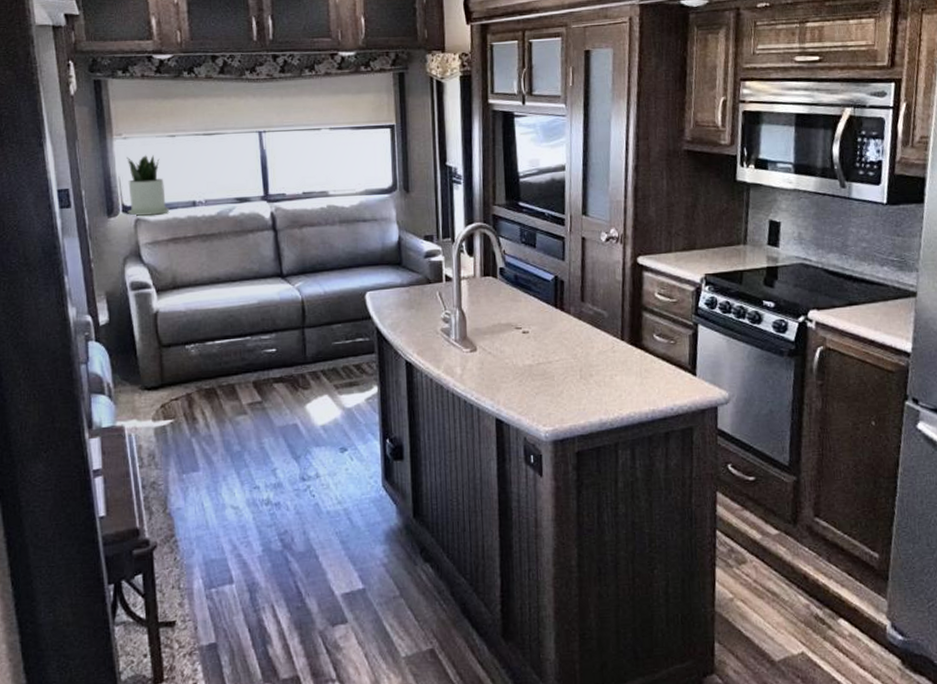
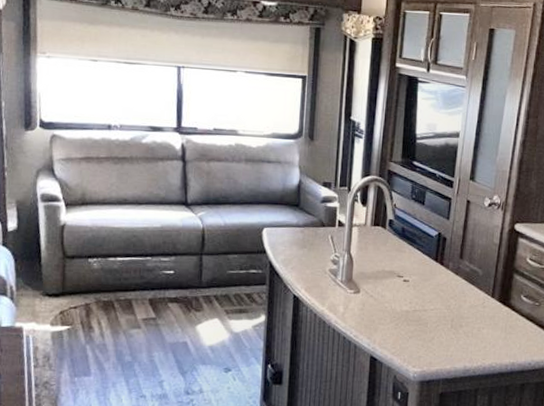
planter: present [126,154,170,216] -> none [44,74,86,134]

